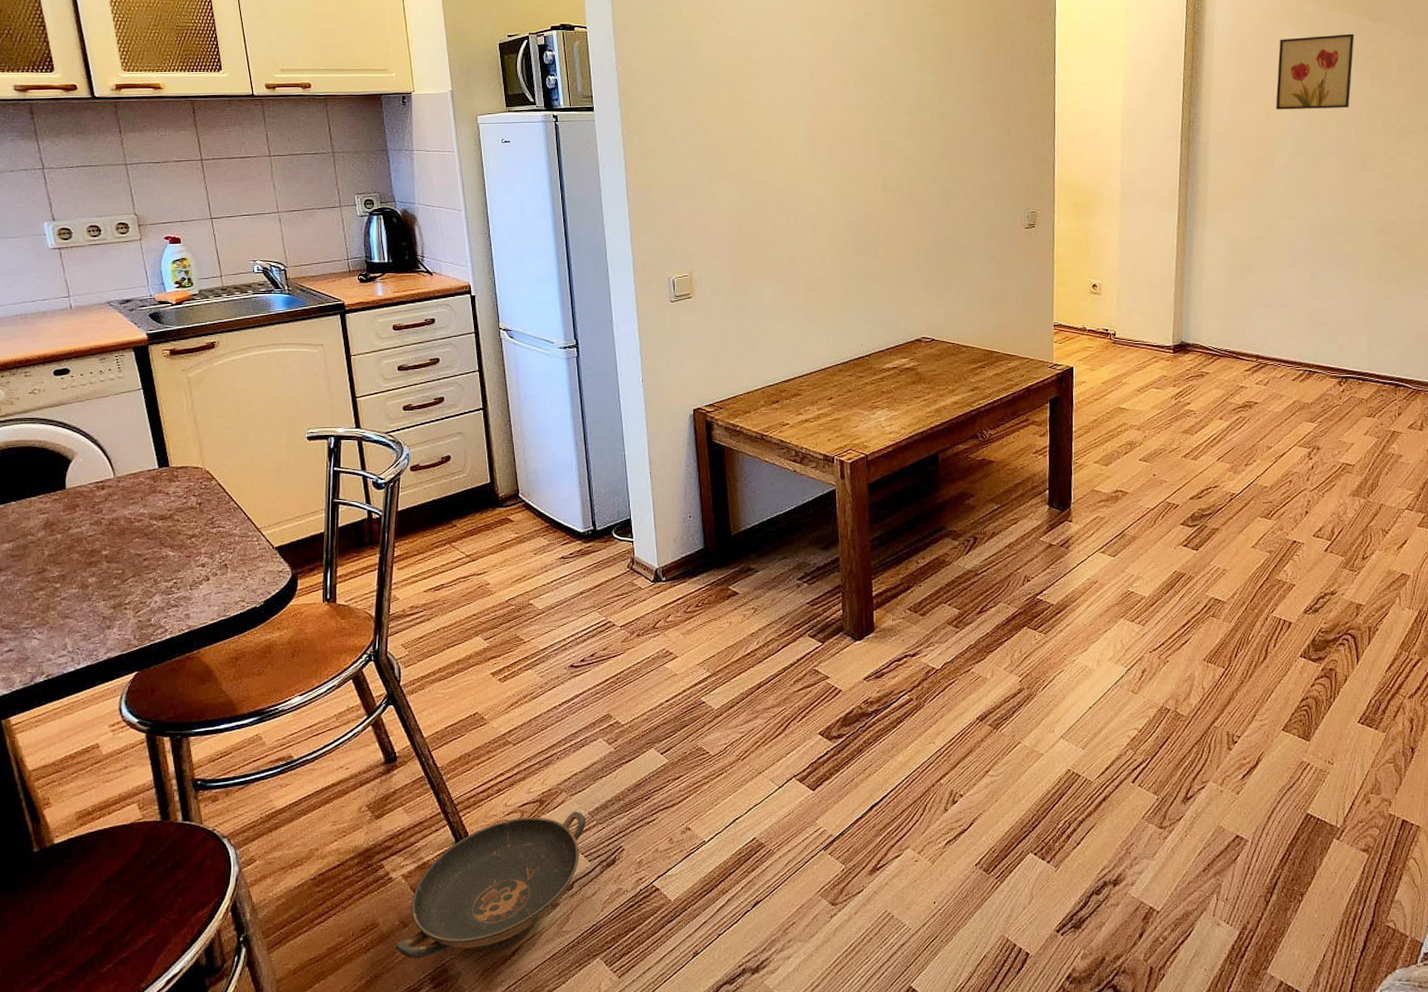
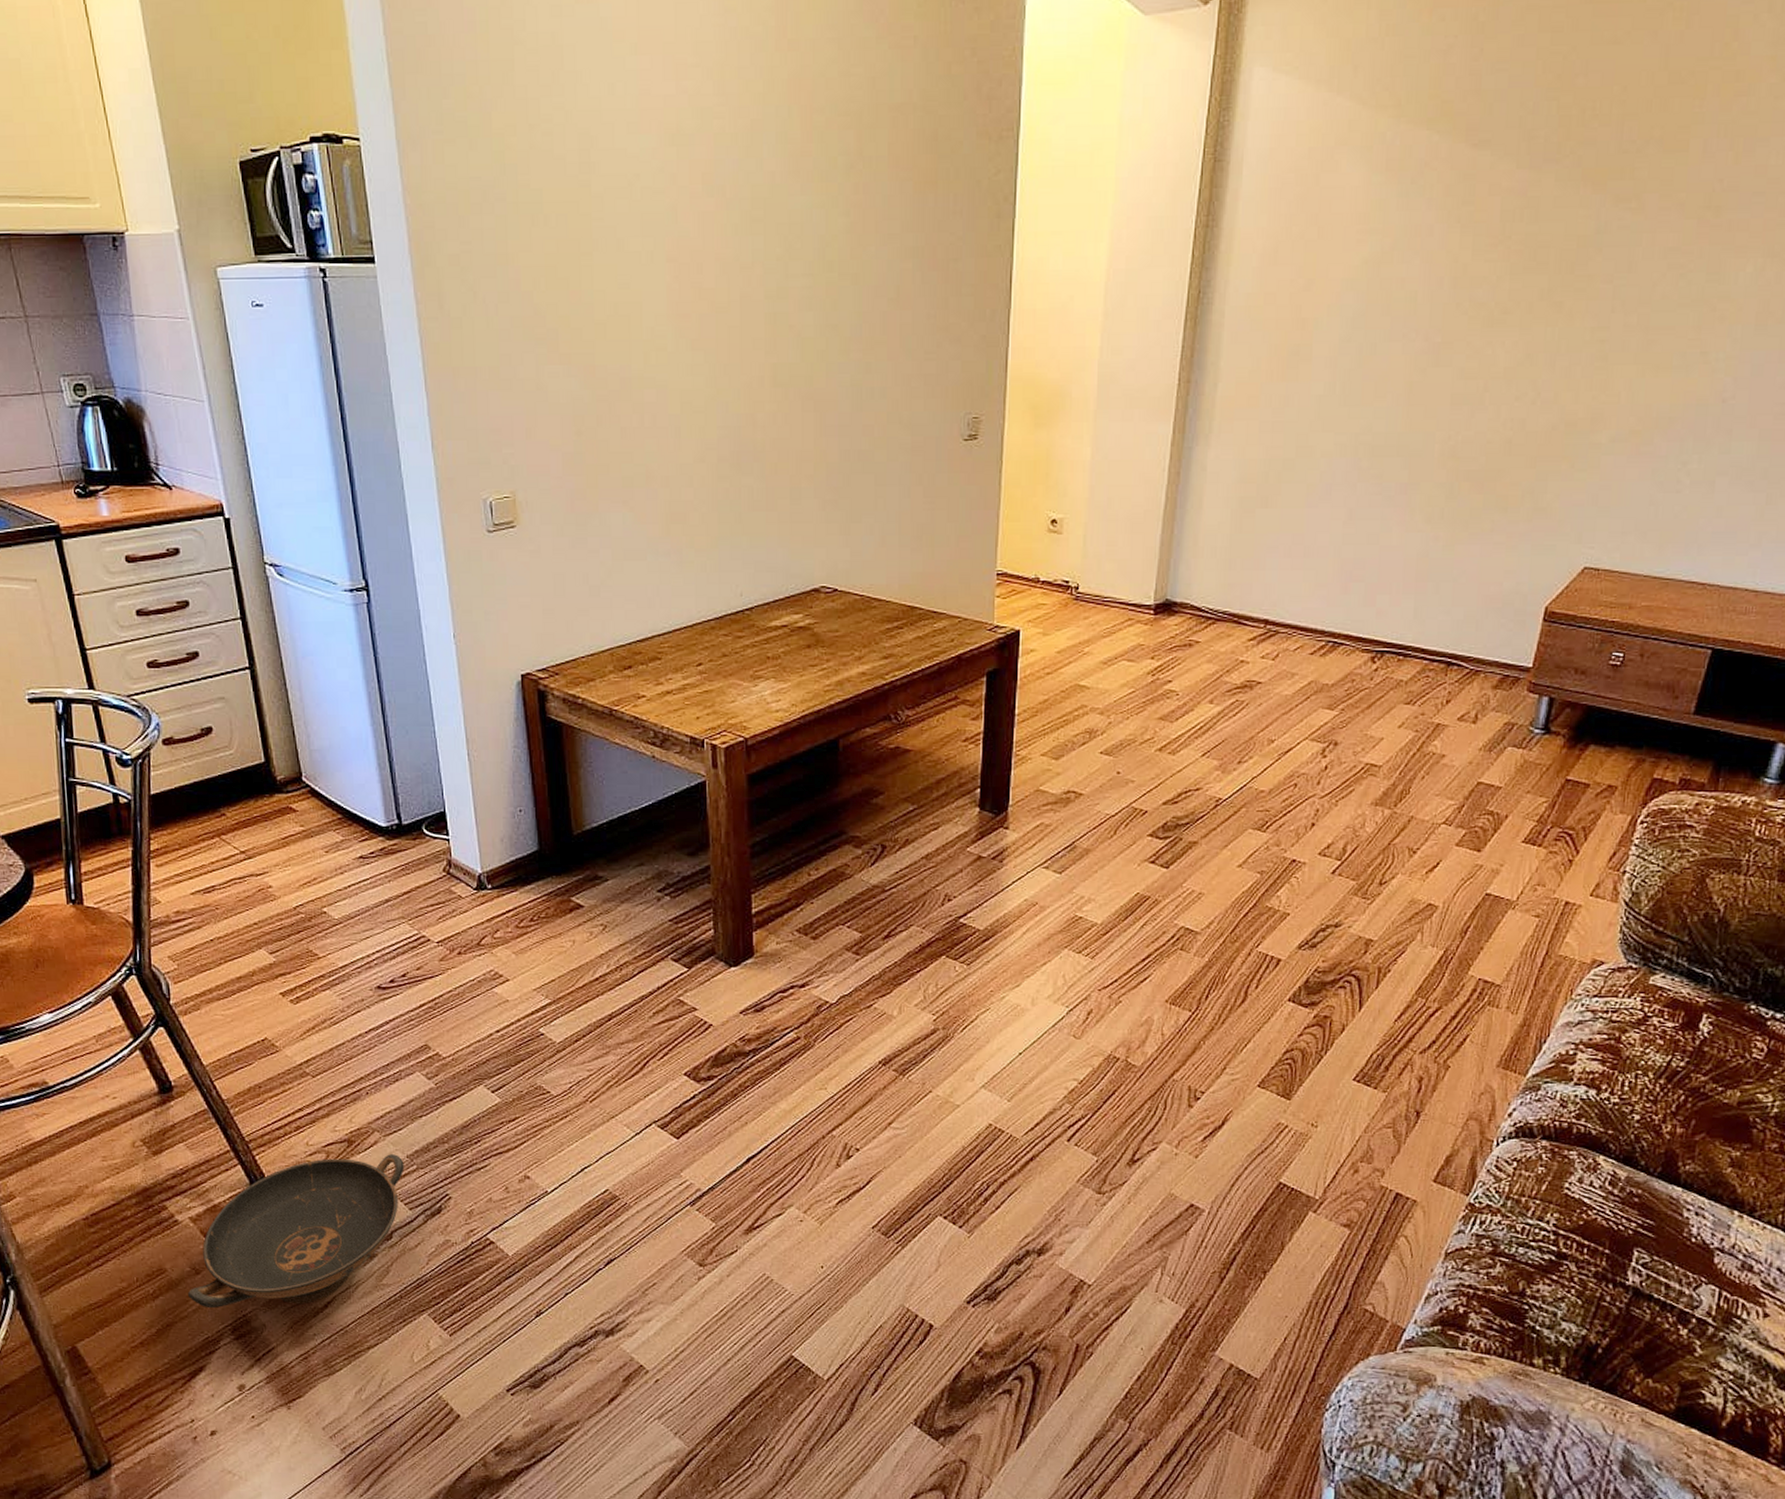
wall art: present [1276,33,1355,110] -> none [1322,164,1444,277]

